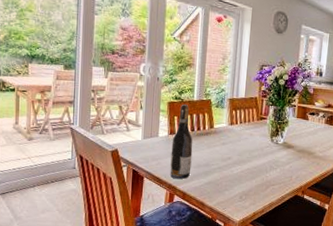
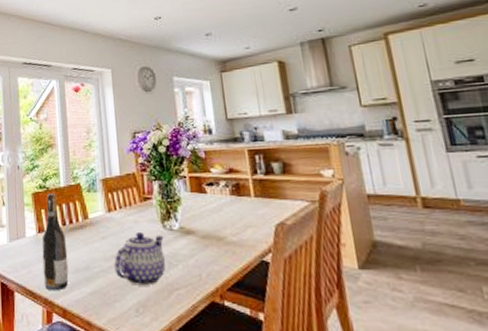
teapot: none [228,142,270,181] -> present [114,231,166,286]

